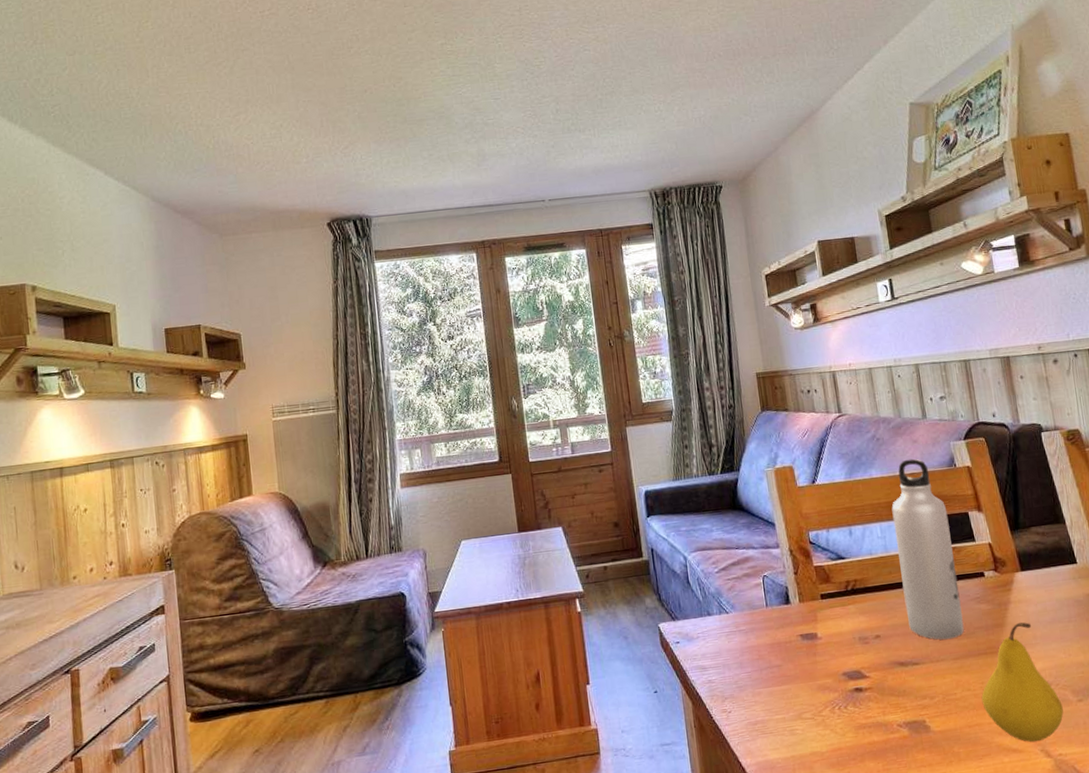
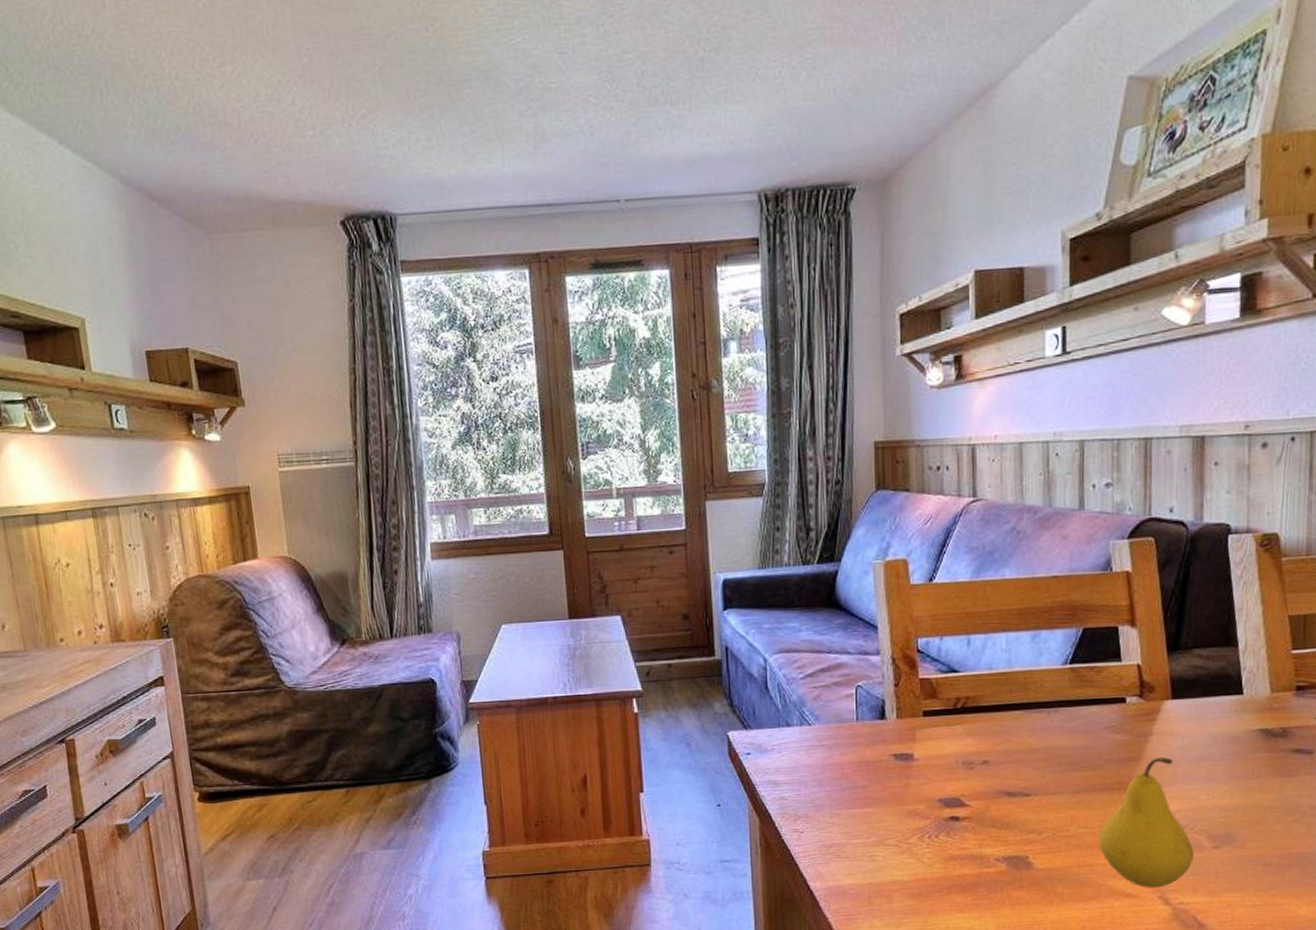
water bottle: present [892,458,964,640] -> none [1023,558,1092,771]

